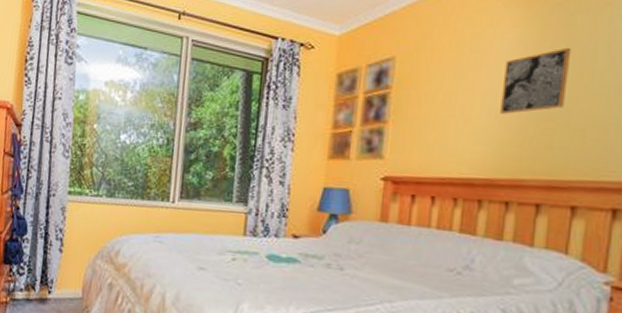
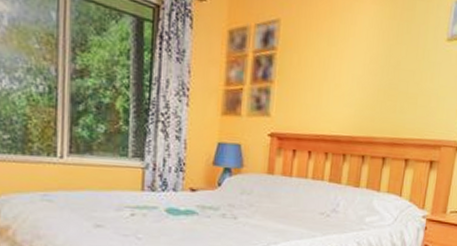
wall art: present [500,47,572,114] -> none [361,27,412,82]

